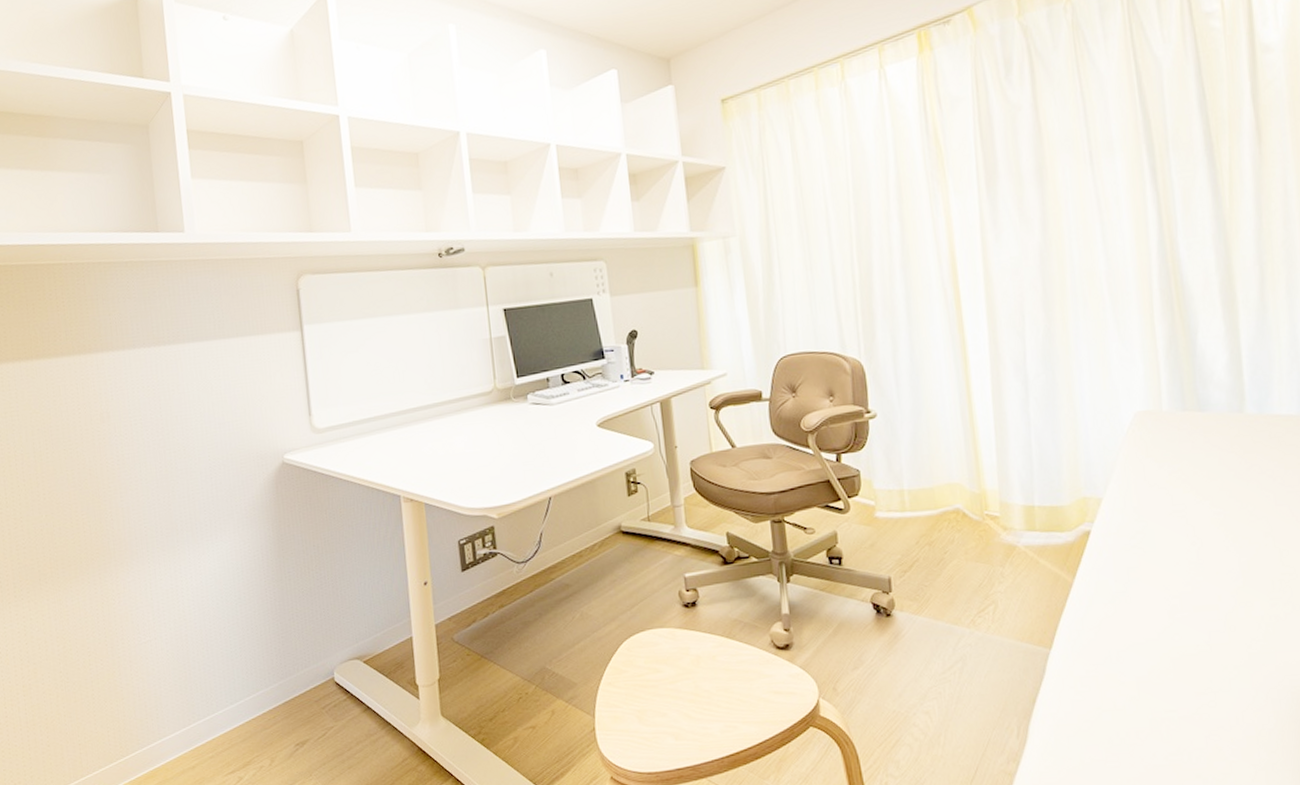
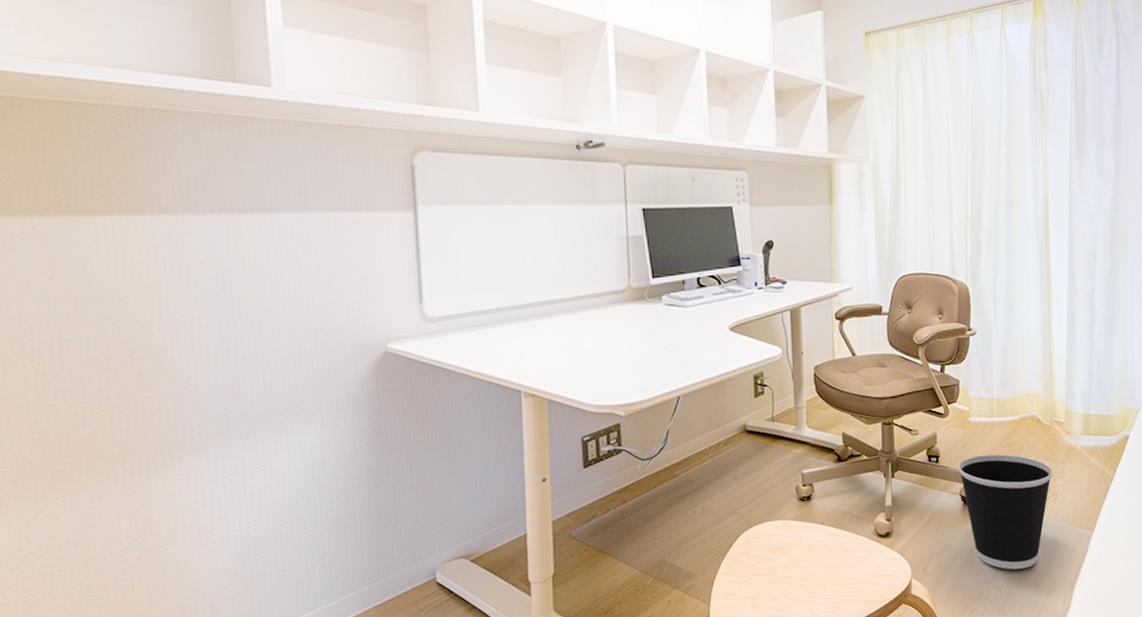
wastebasket: none [865,555,990,693] -> present [957,454,1054,570]

